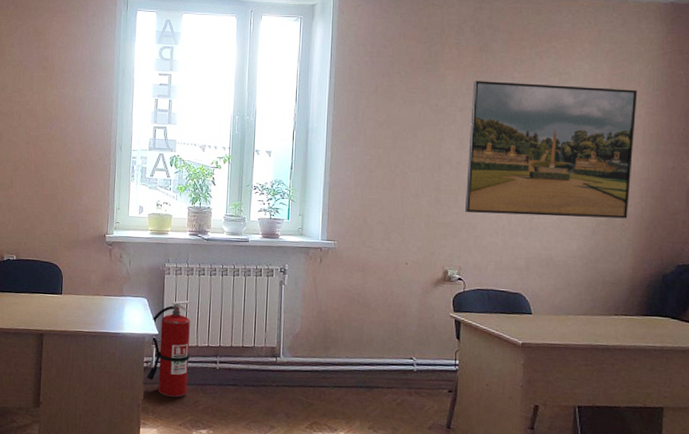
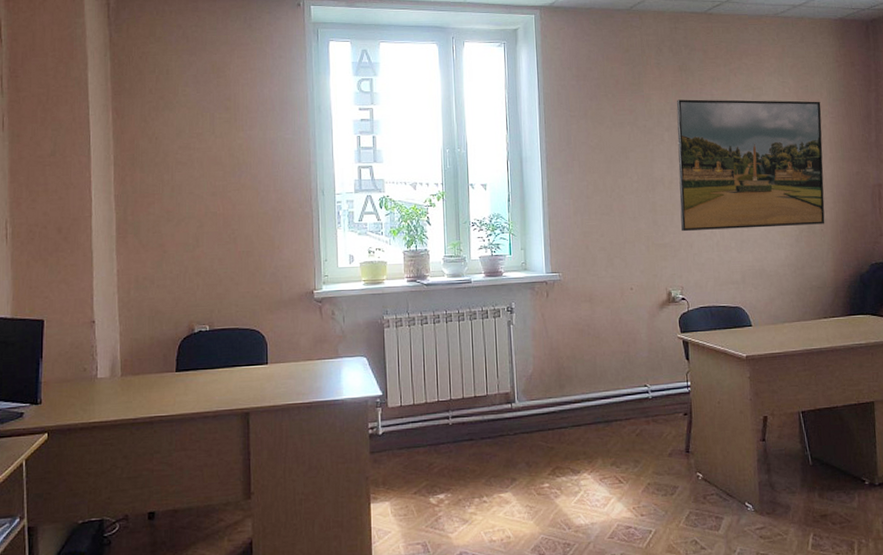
fire extinguisher: present [147,300,190,397] -> none [373,354,420,464]

